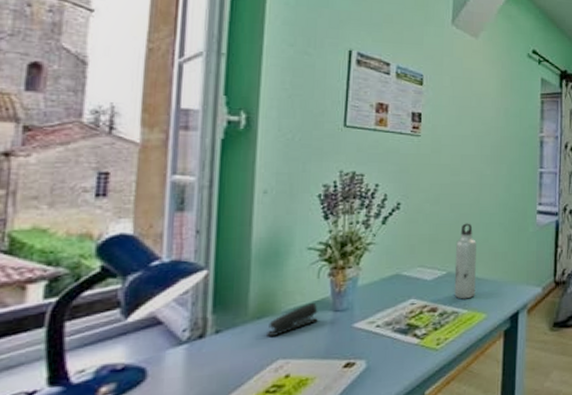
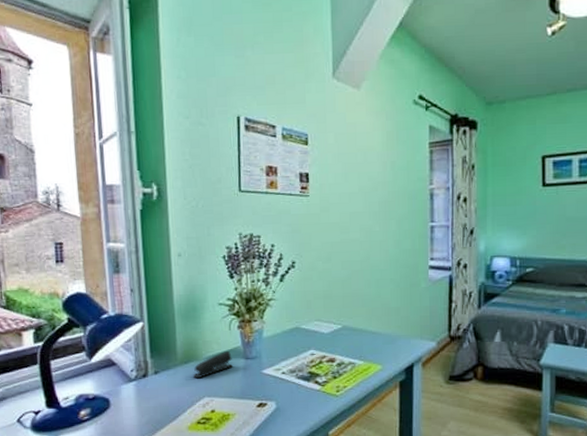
water bottle: present [454,223,476,299] -> none [349,279,370,351]

